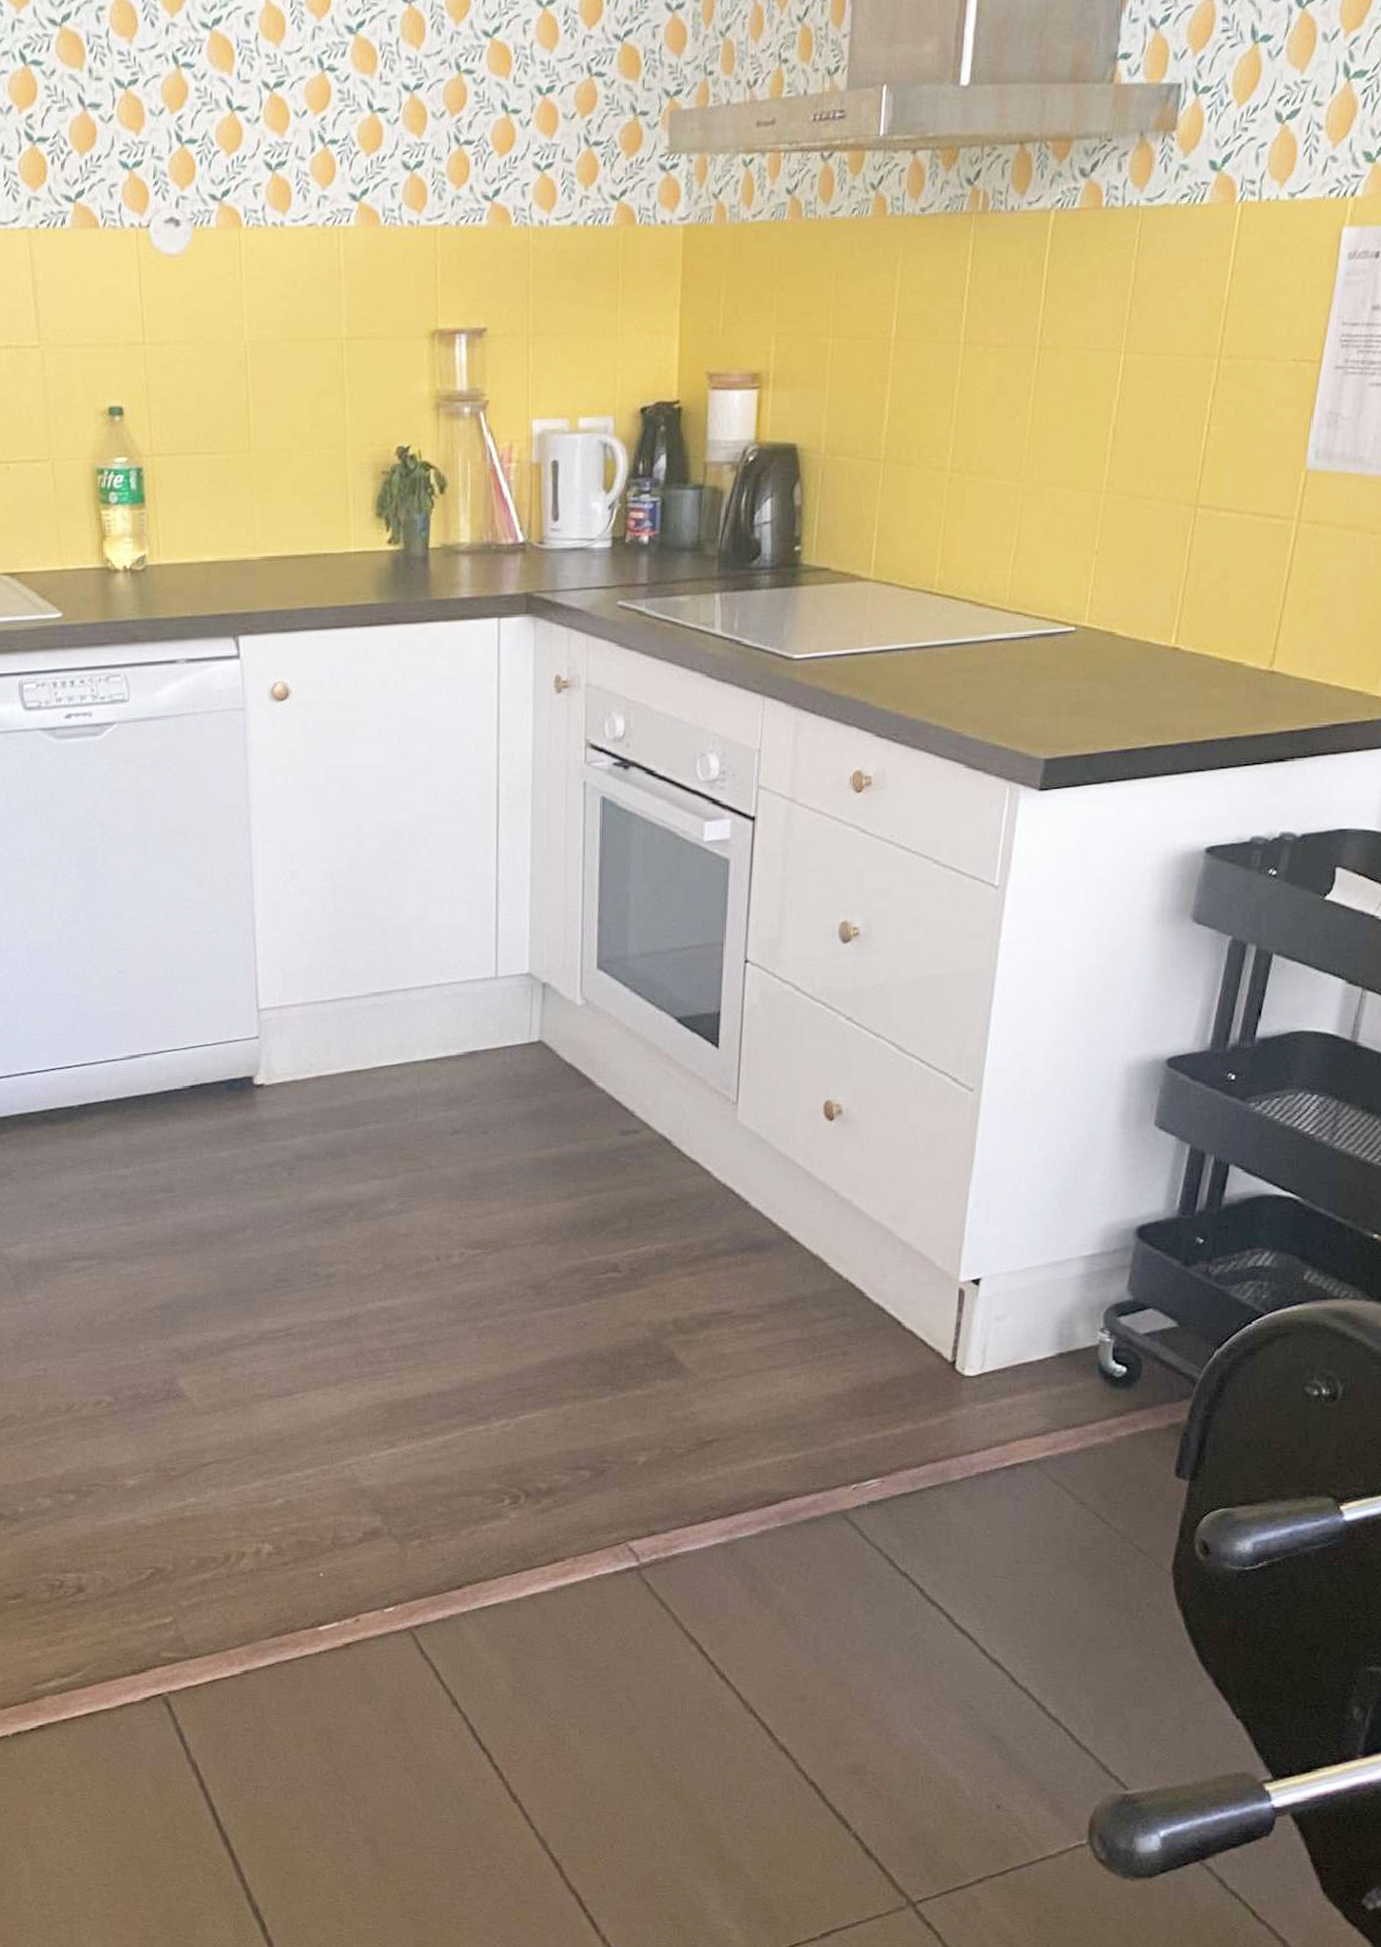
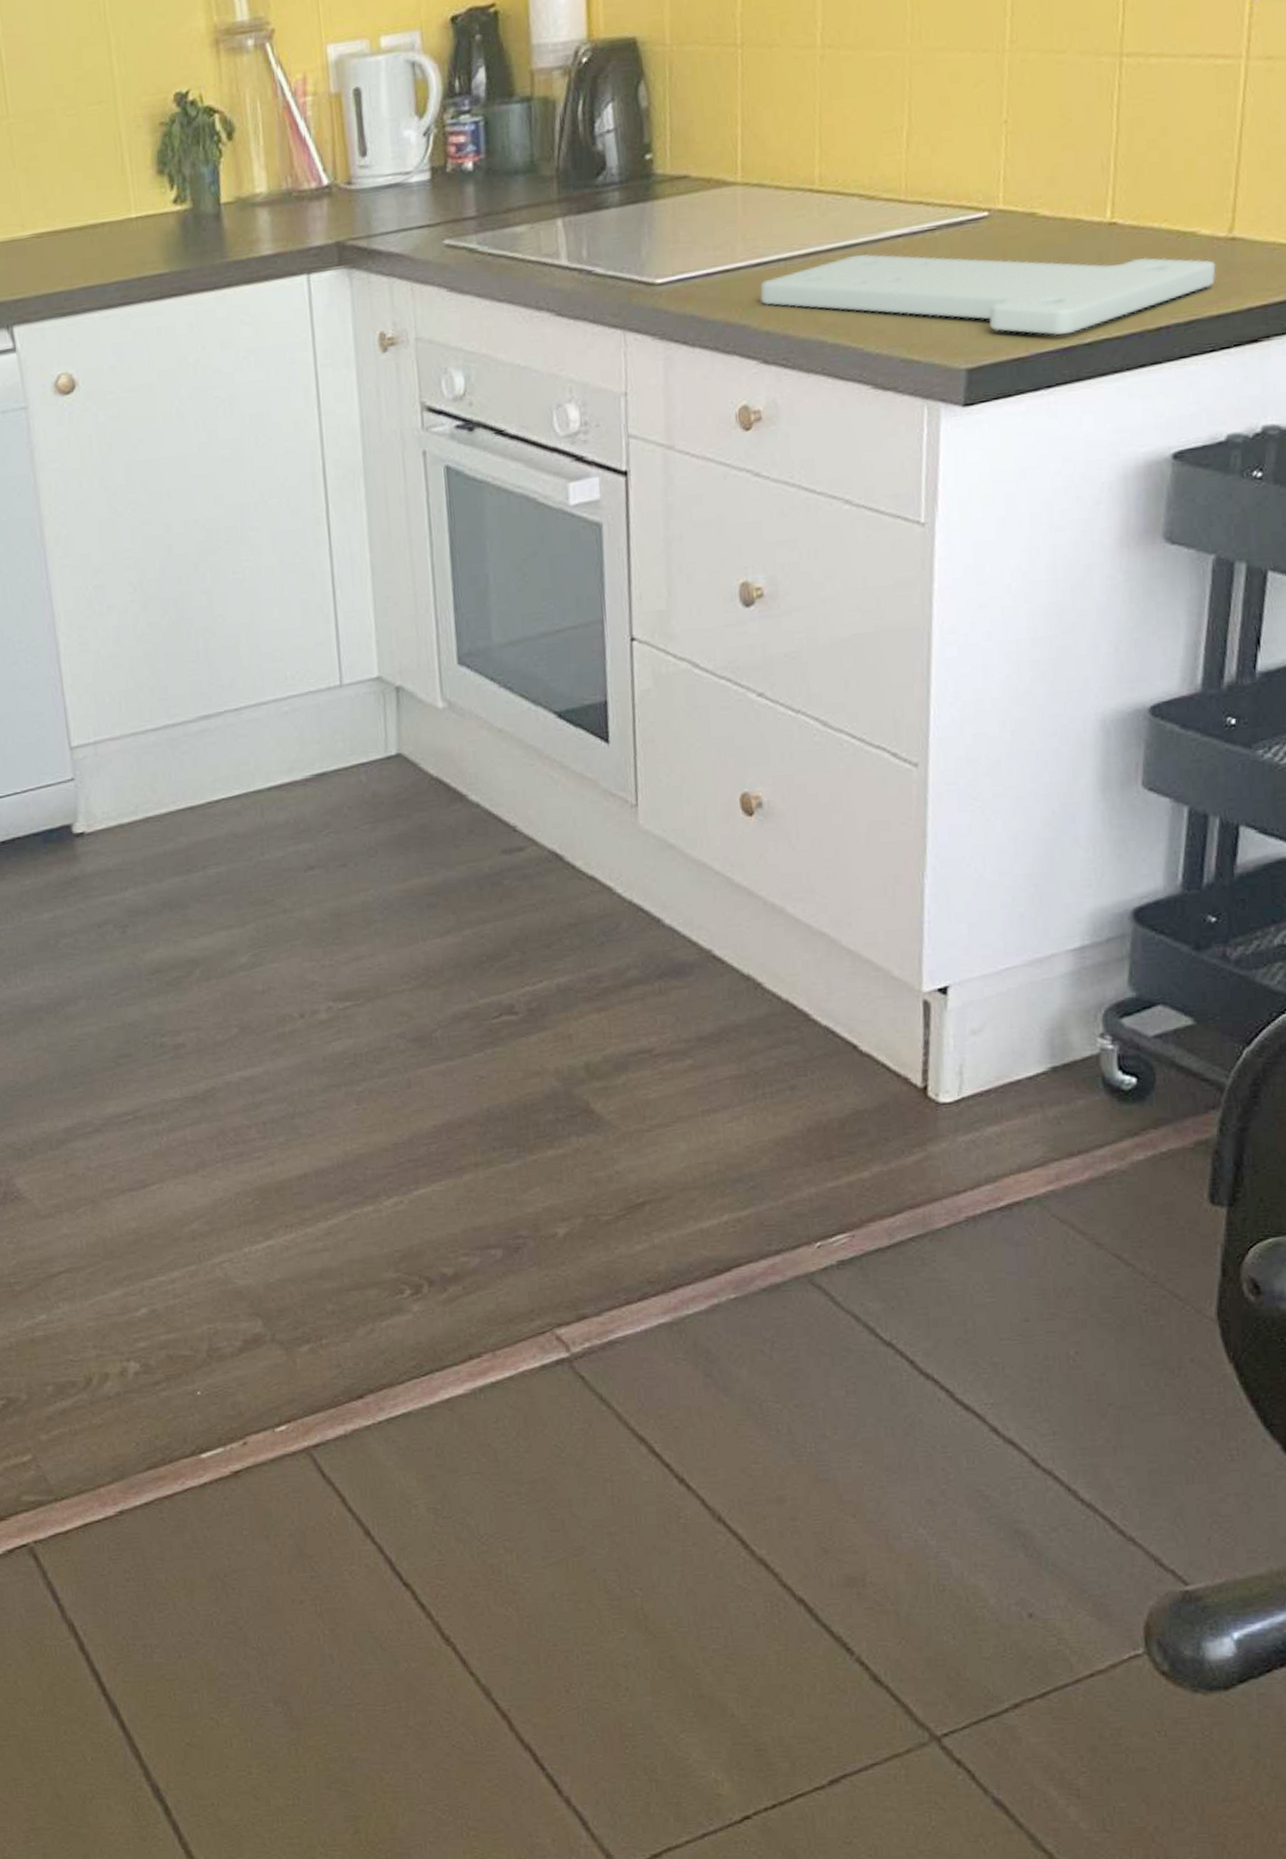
cutting board: none [880,652,1256,739] -> present [760,254,1217,335]

